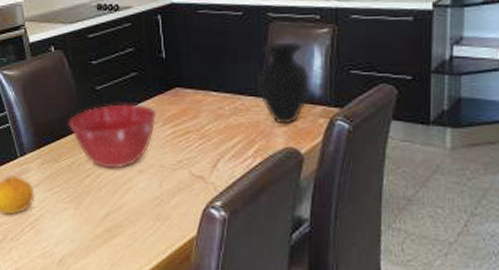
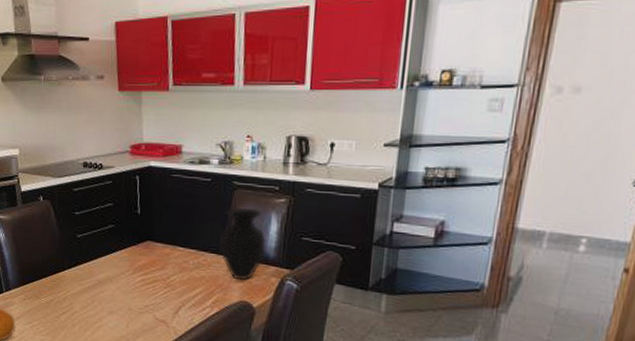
mixing bowl: present [68,104,158,169] -> none [50,251,129,309]

